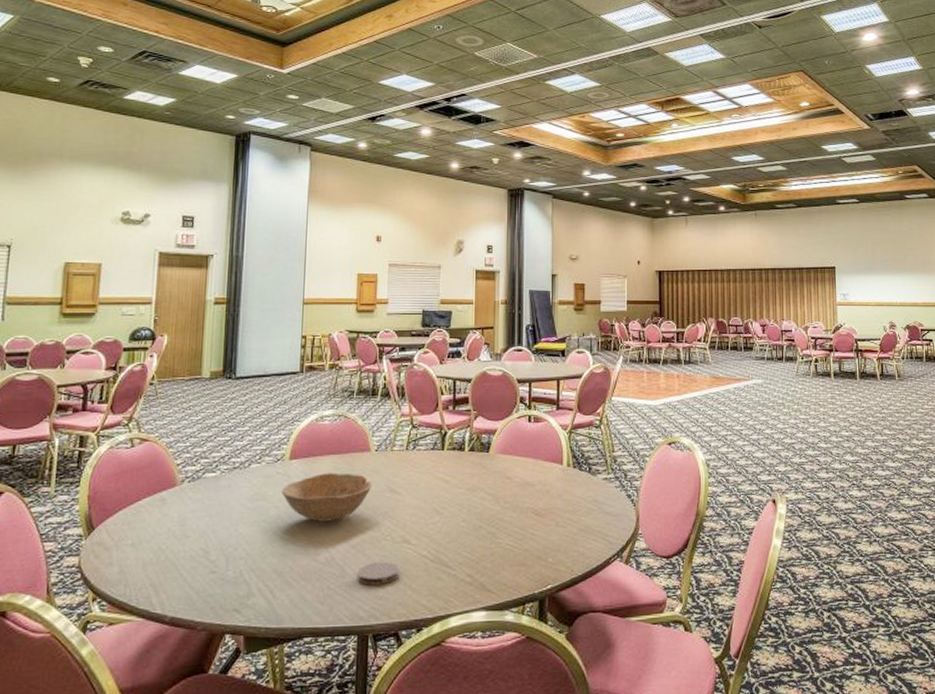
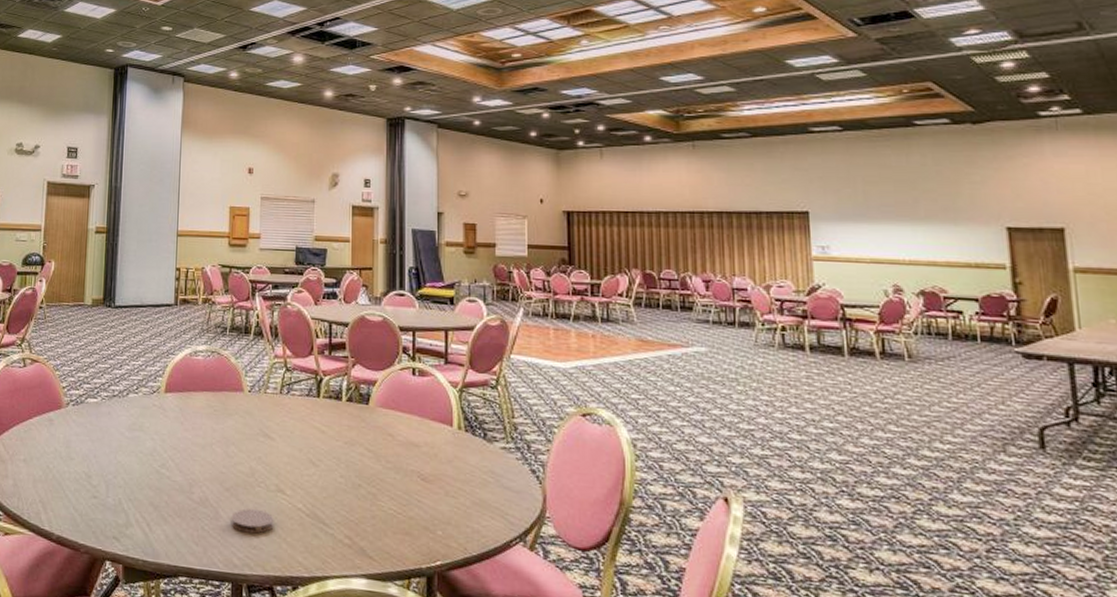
bowl: present [281,473,371,522] -> none [157,409,245,461]

